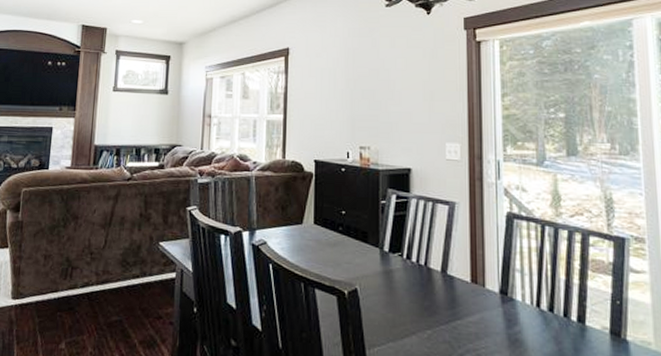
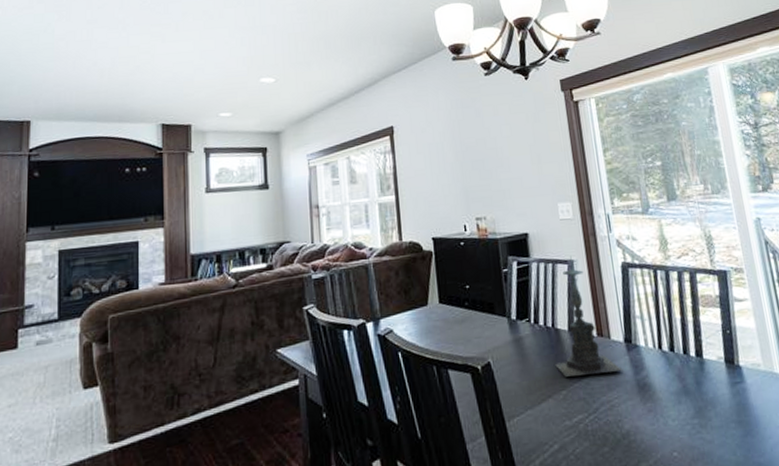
candle holder: none [423,197,495,323] -> present [555,256,623,377]

